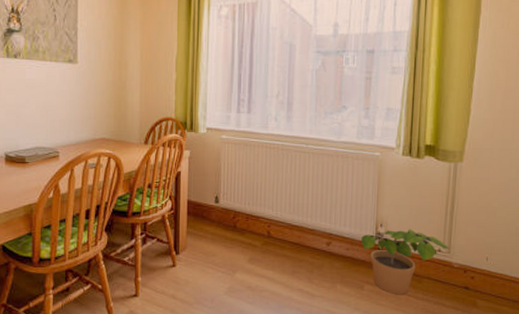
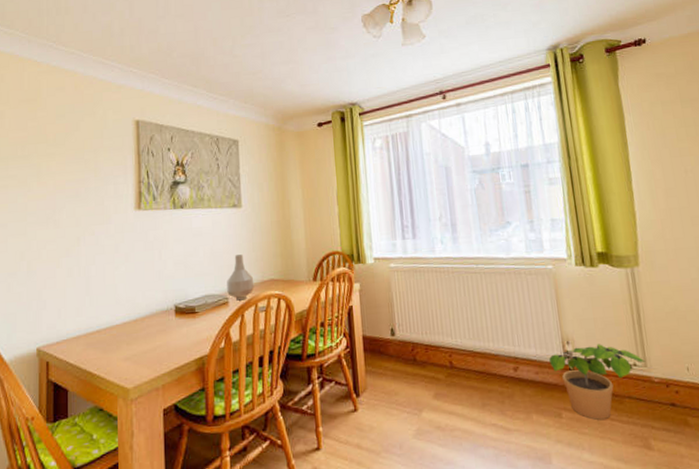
vase: none [57,111,86,156] -> present [226,254,255,301]

